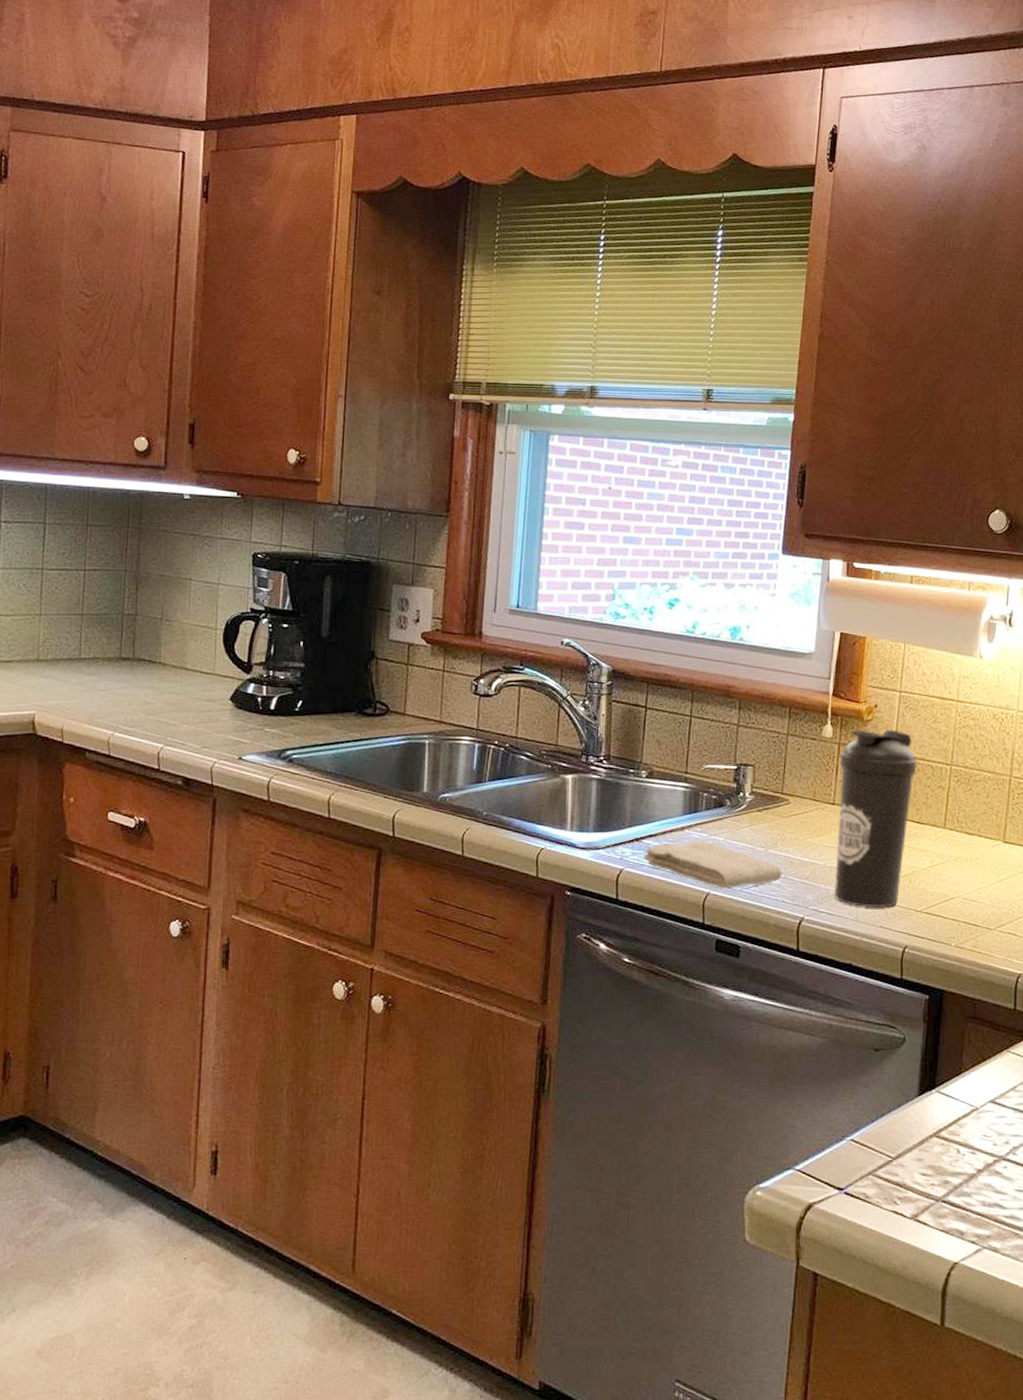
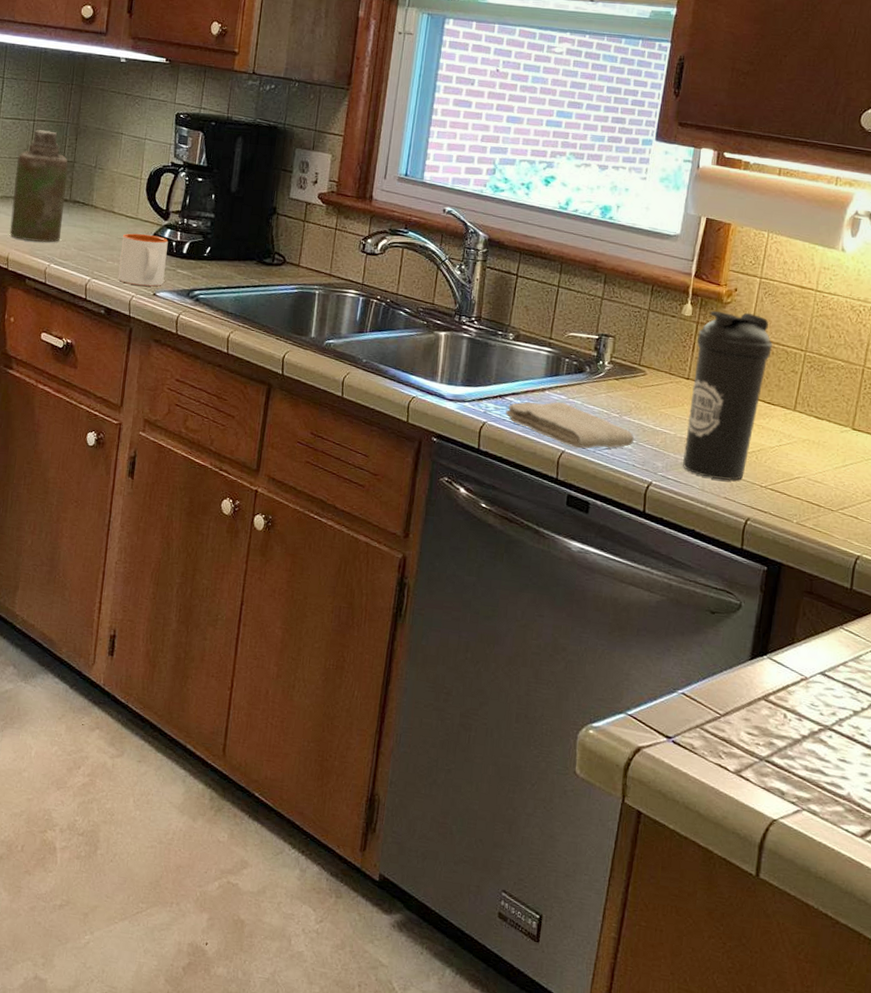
canister: none [63,580,129,708] -> present [9,129,68,243]
mug: none [195,691,252,750] -> present [118,233,168,287]

